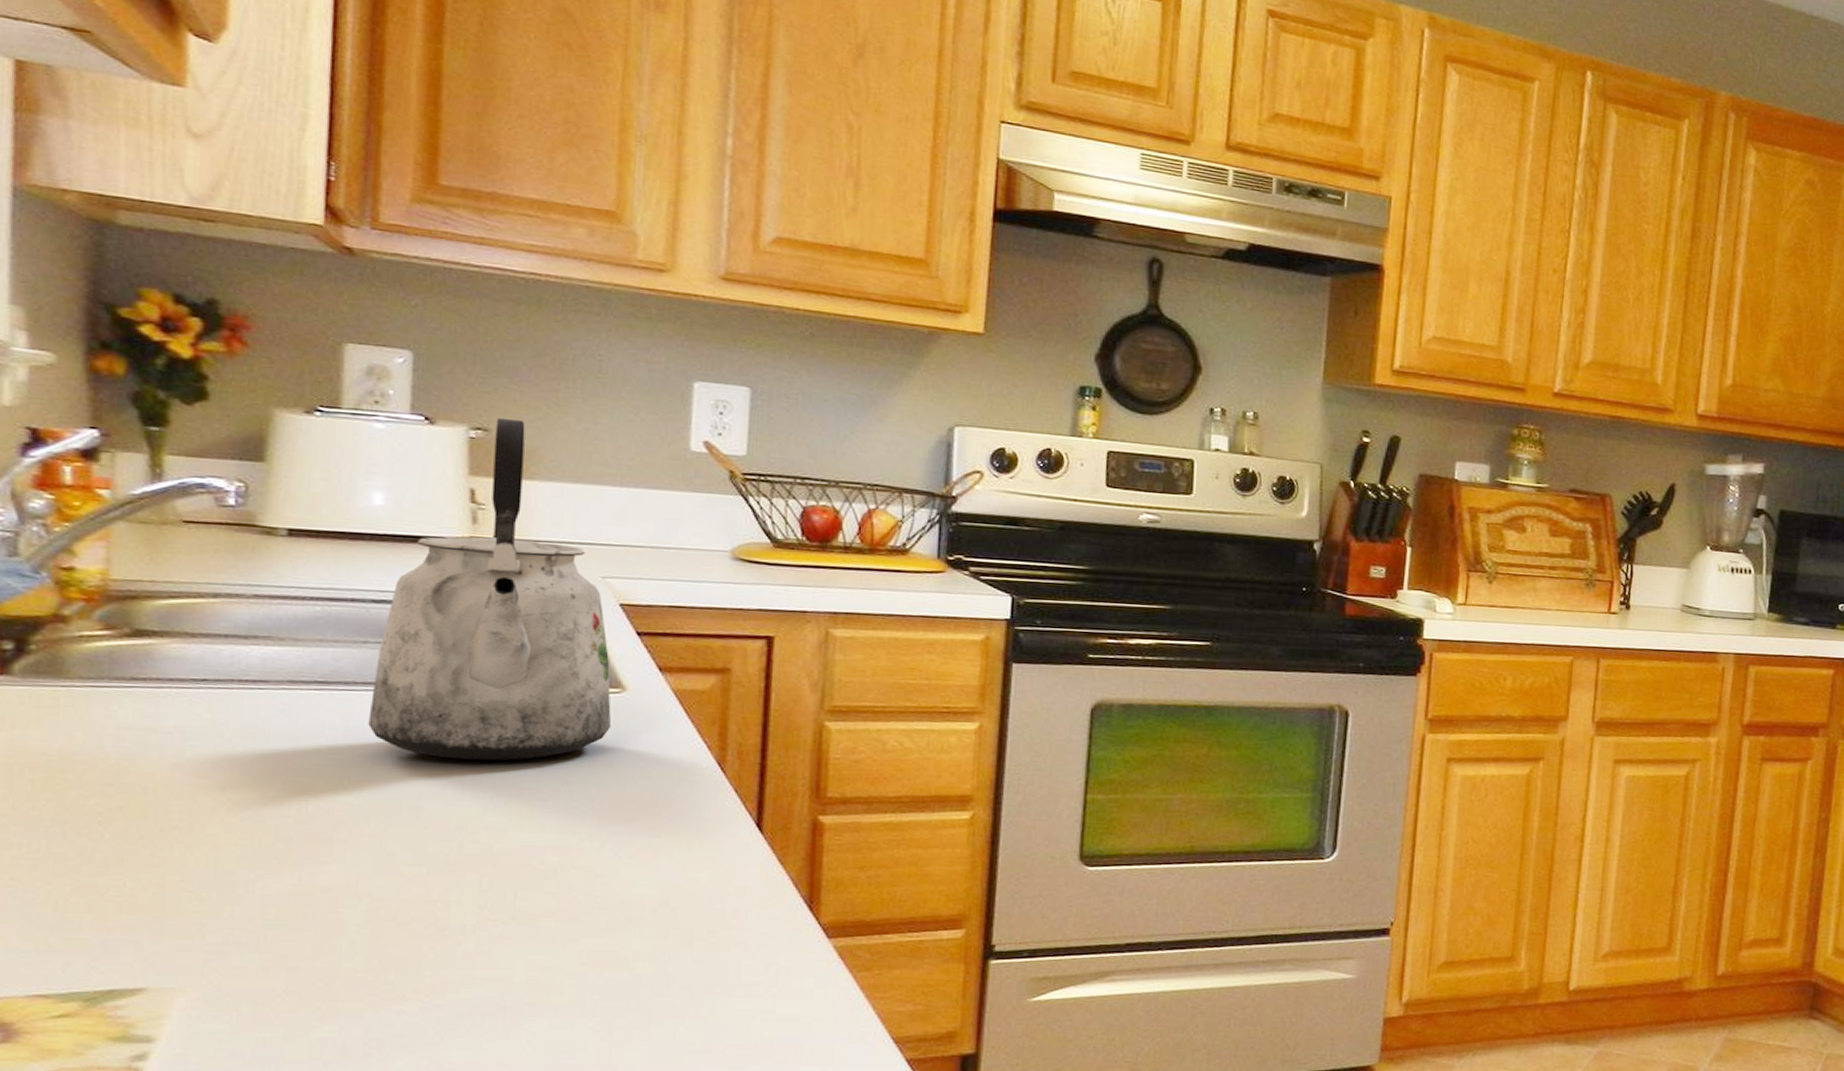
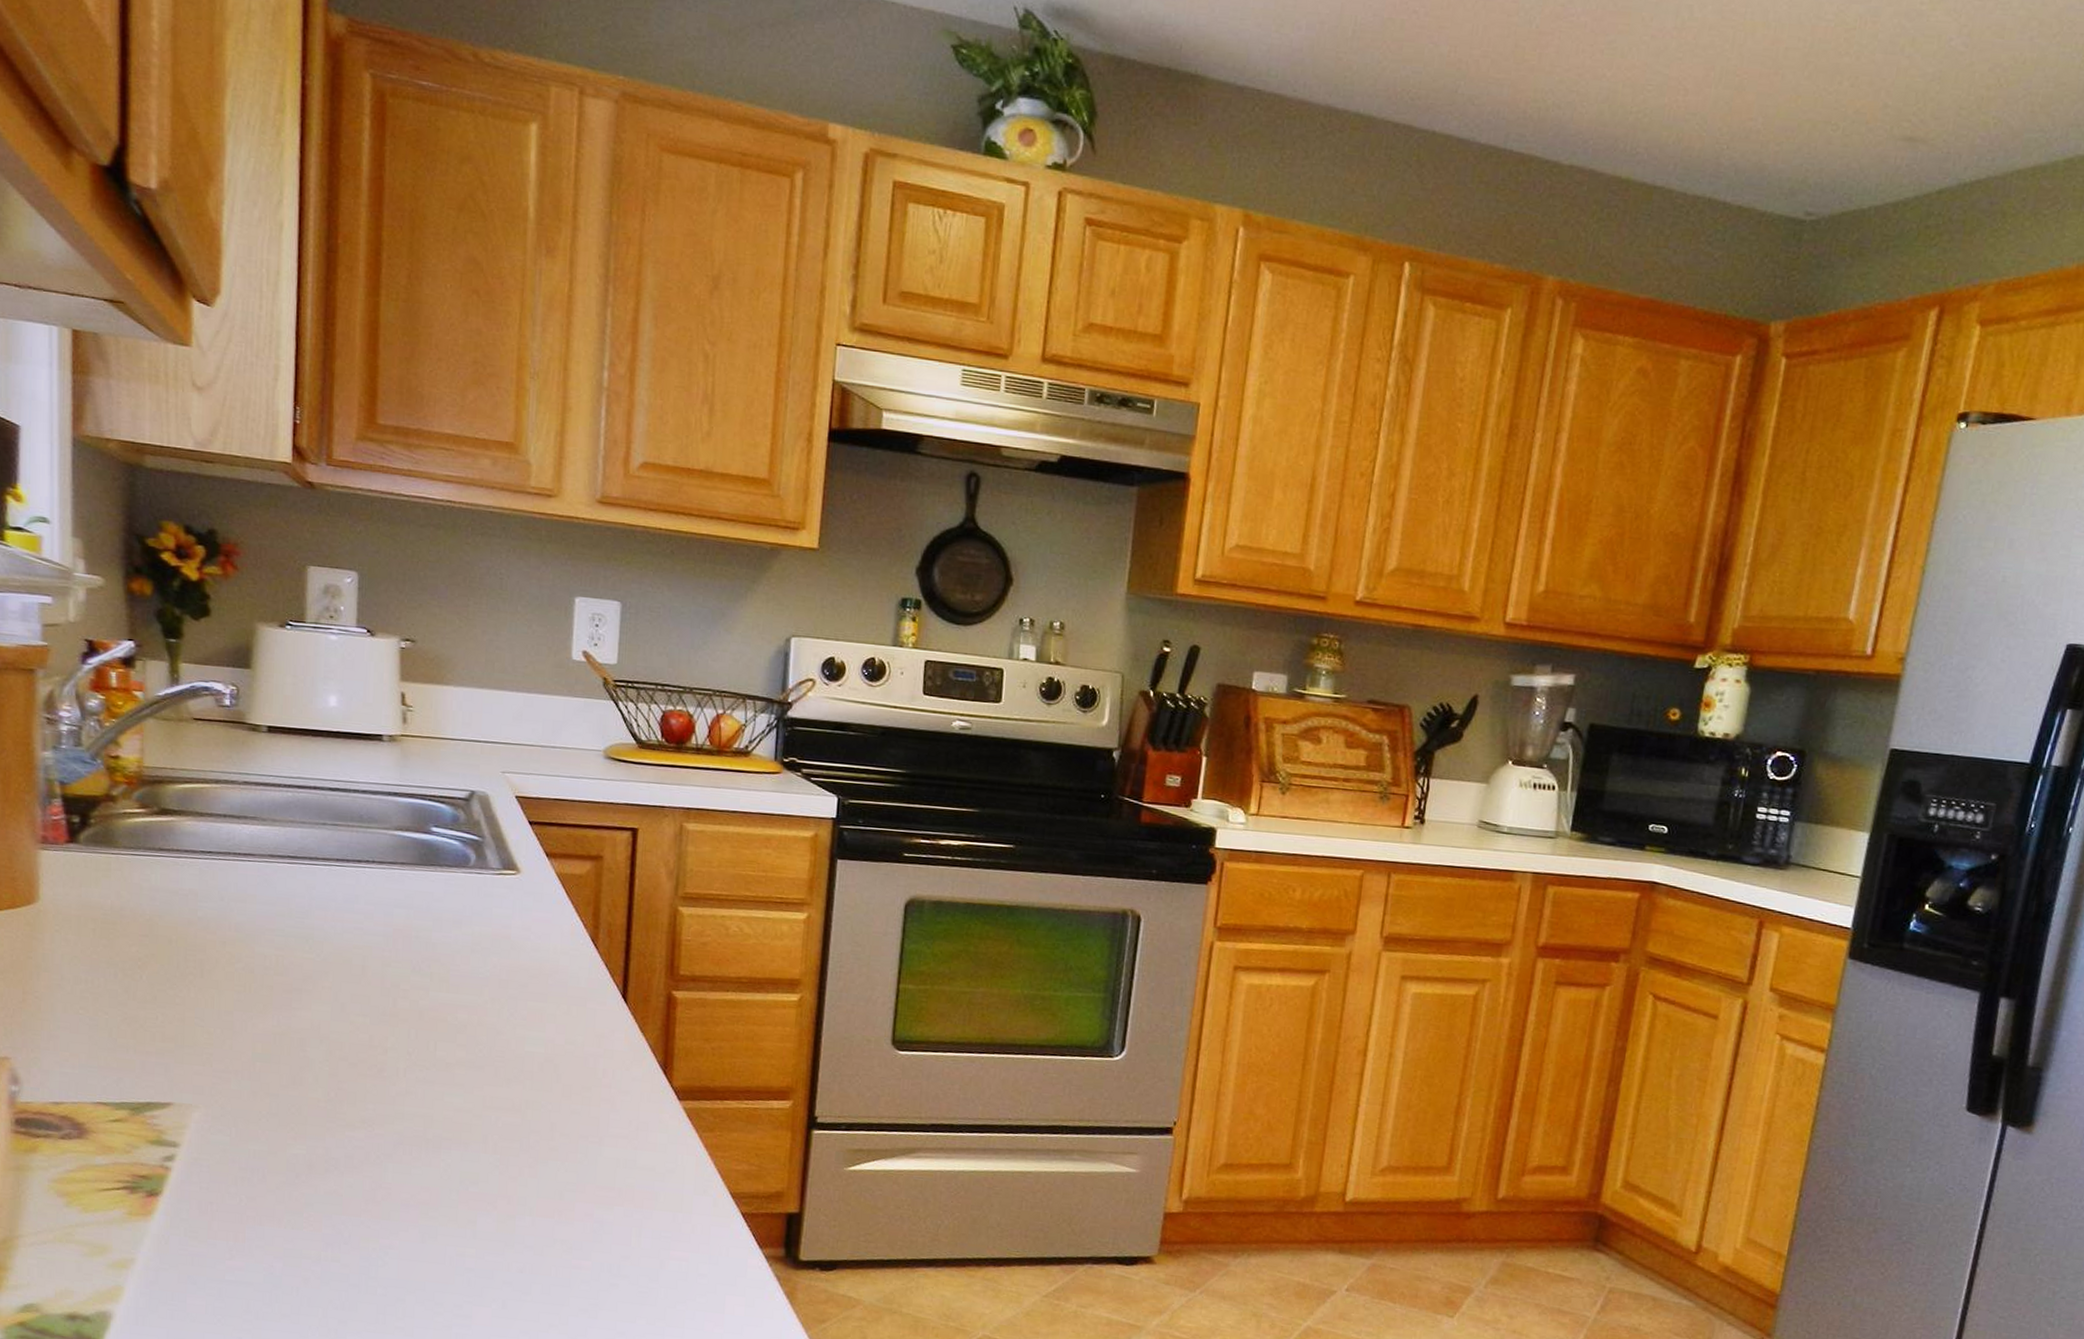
kettle: present [368,417,612,761] -> none [327,630,509,930]

